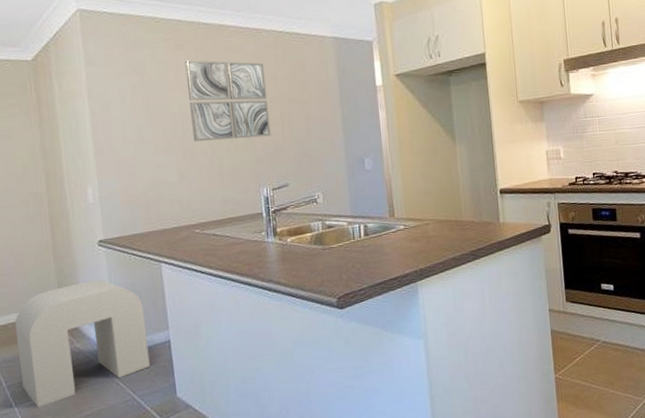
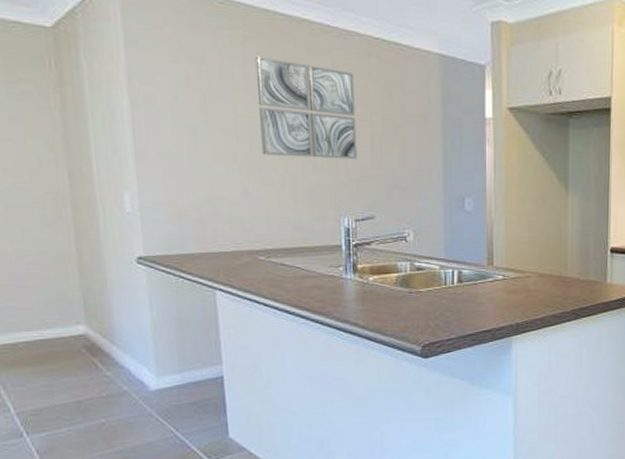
stool: present [15,280,150,408] -> none [26,302,198,439]

